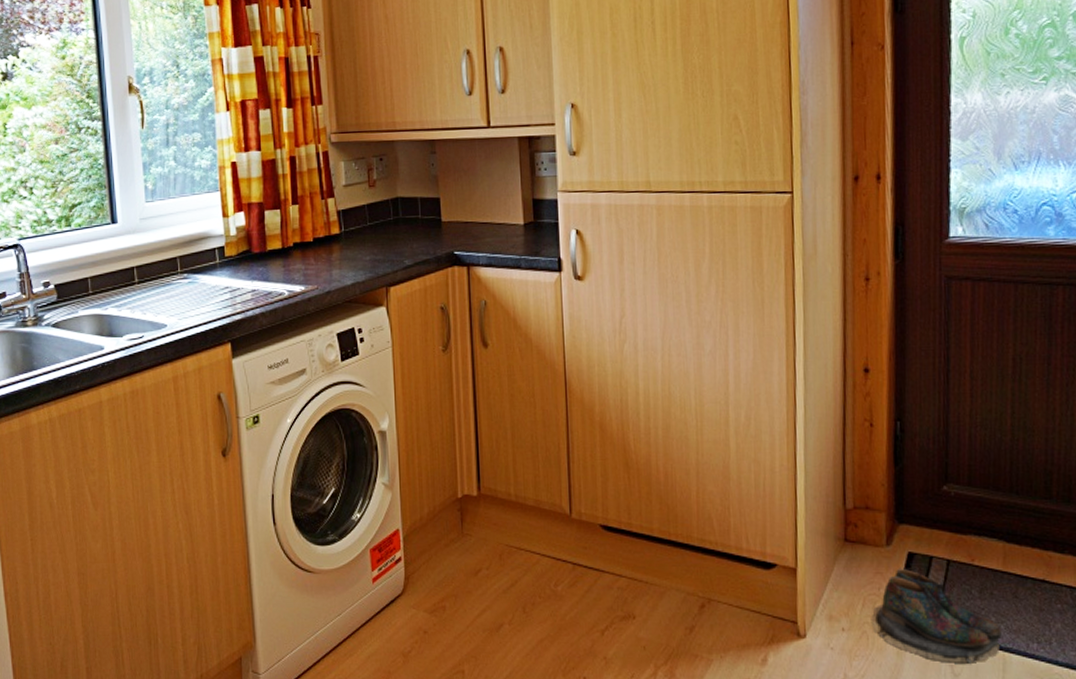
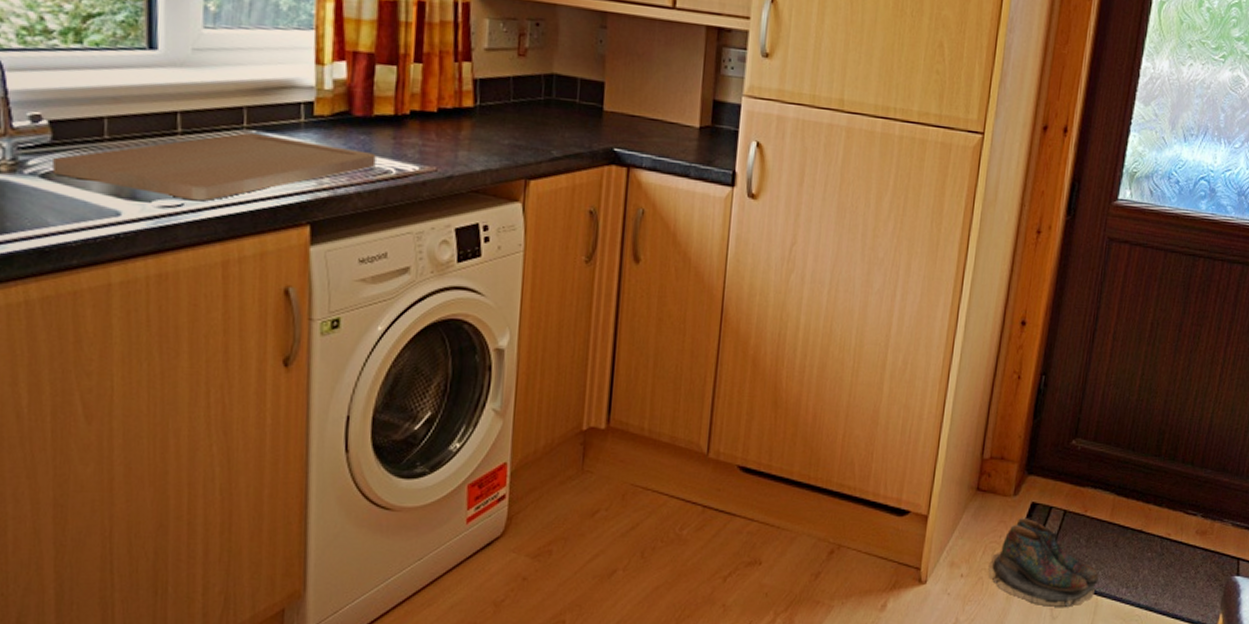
cutting board: none [59,275,273,333] -> present [52,132,376,202]

